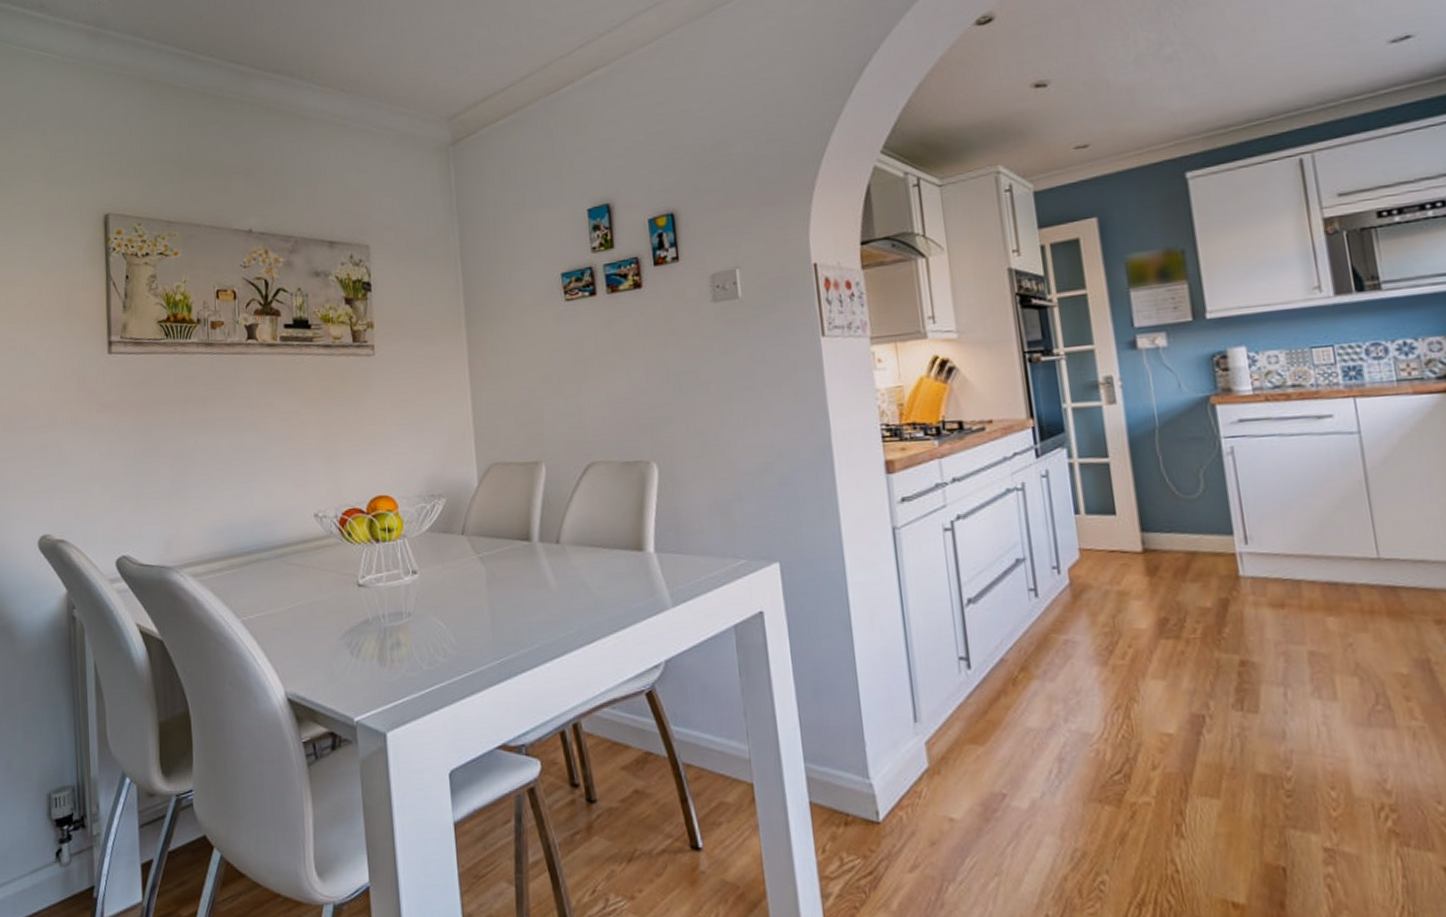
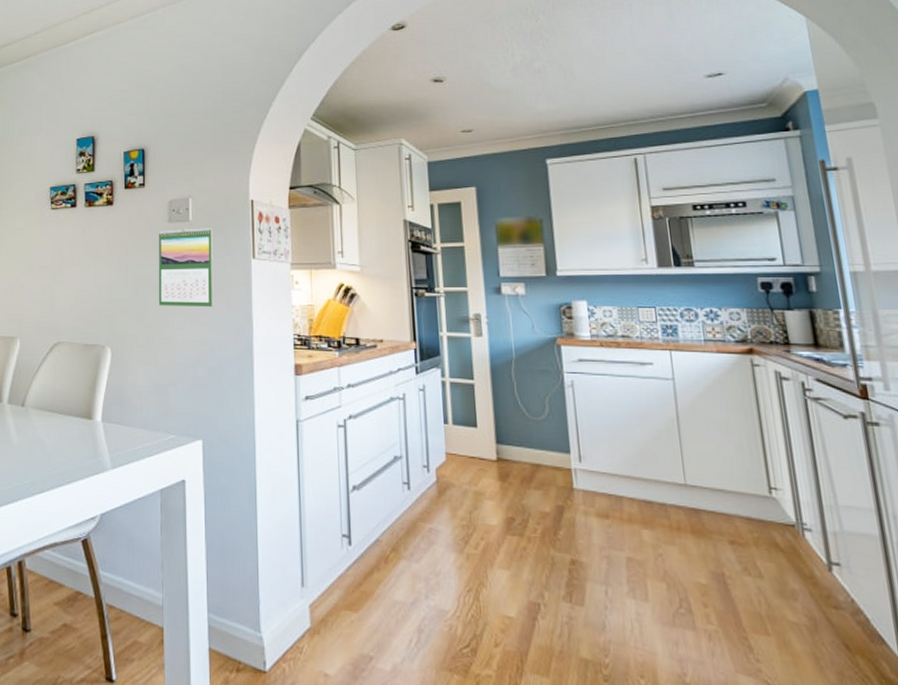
calendar: none [702,303,779,407] -> present [158,228,214,307]

